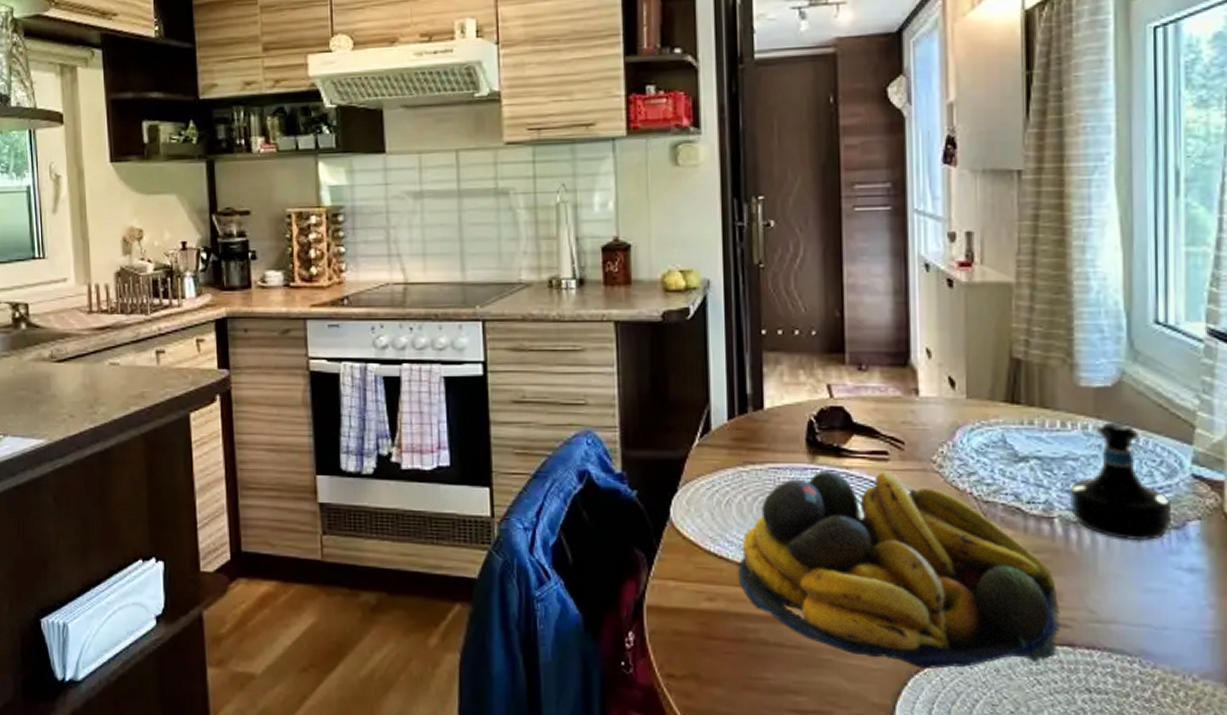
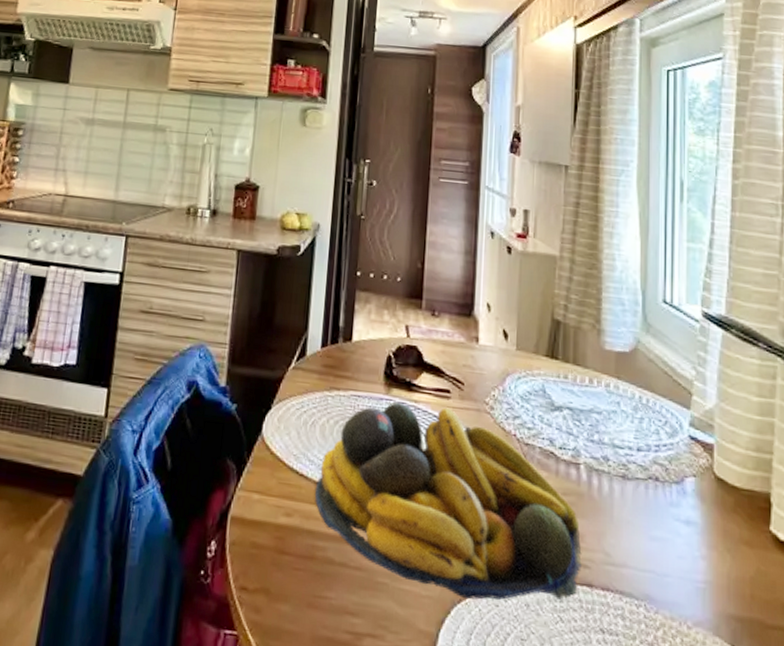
tequila bottle: present [1068,420,1171,542] -> none [592,382,672,493]

